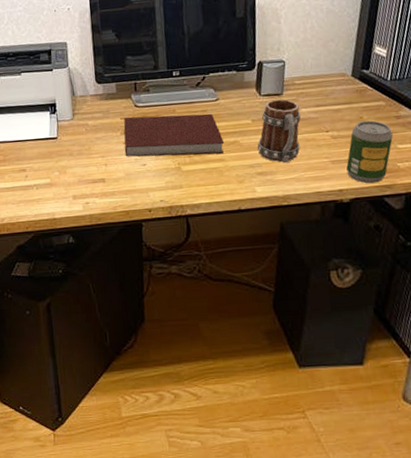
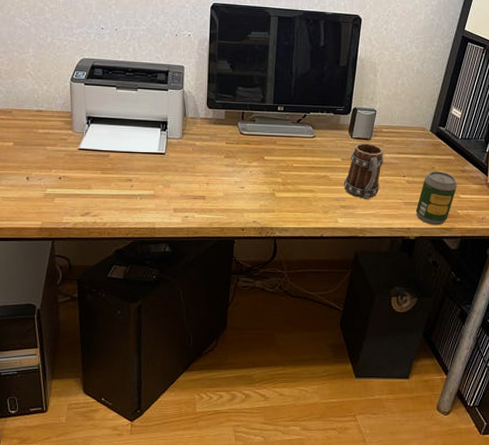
notebook: present [123,113,225,157] -> none [227,142,316,185]

